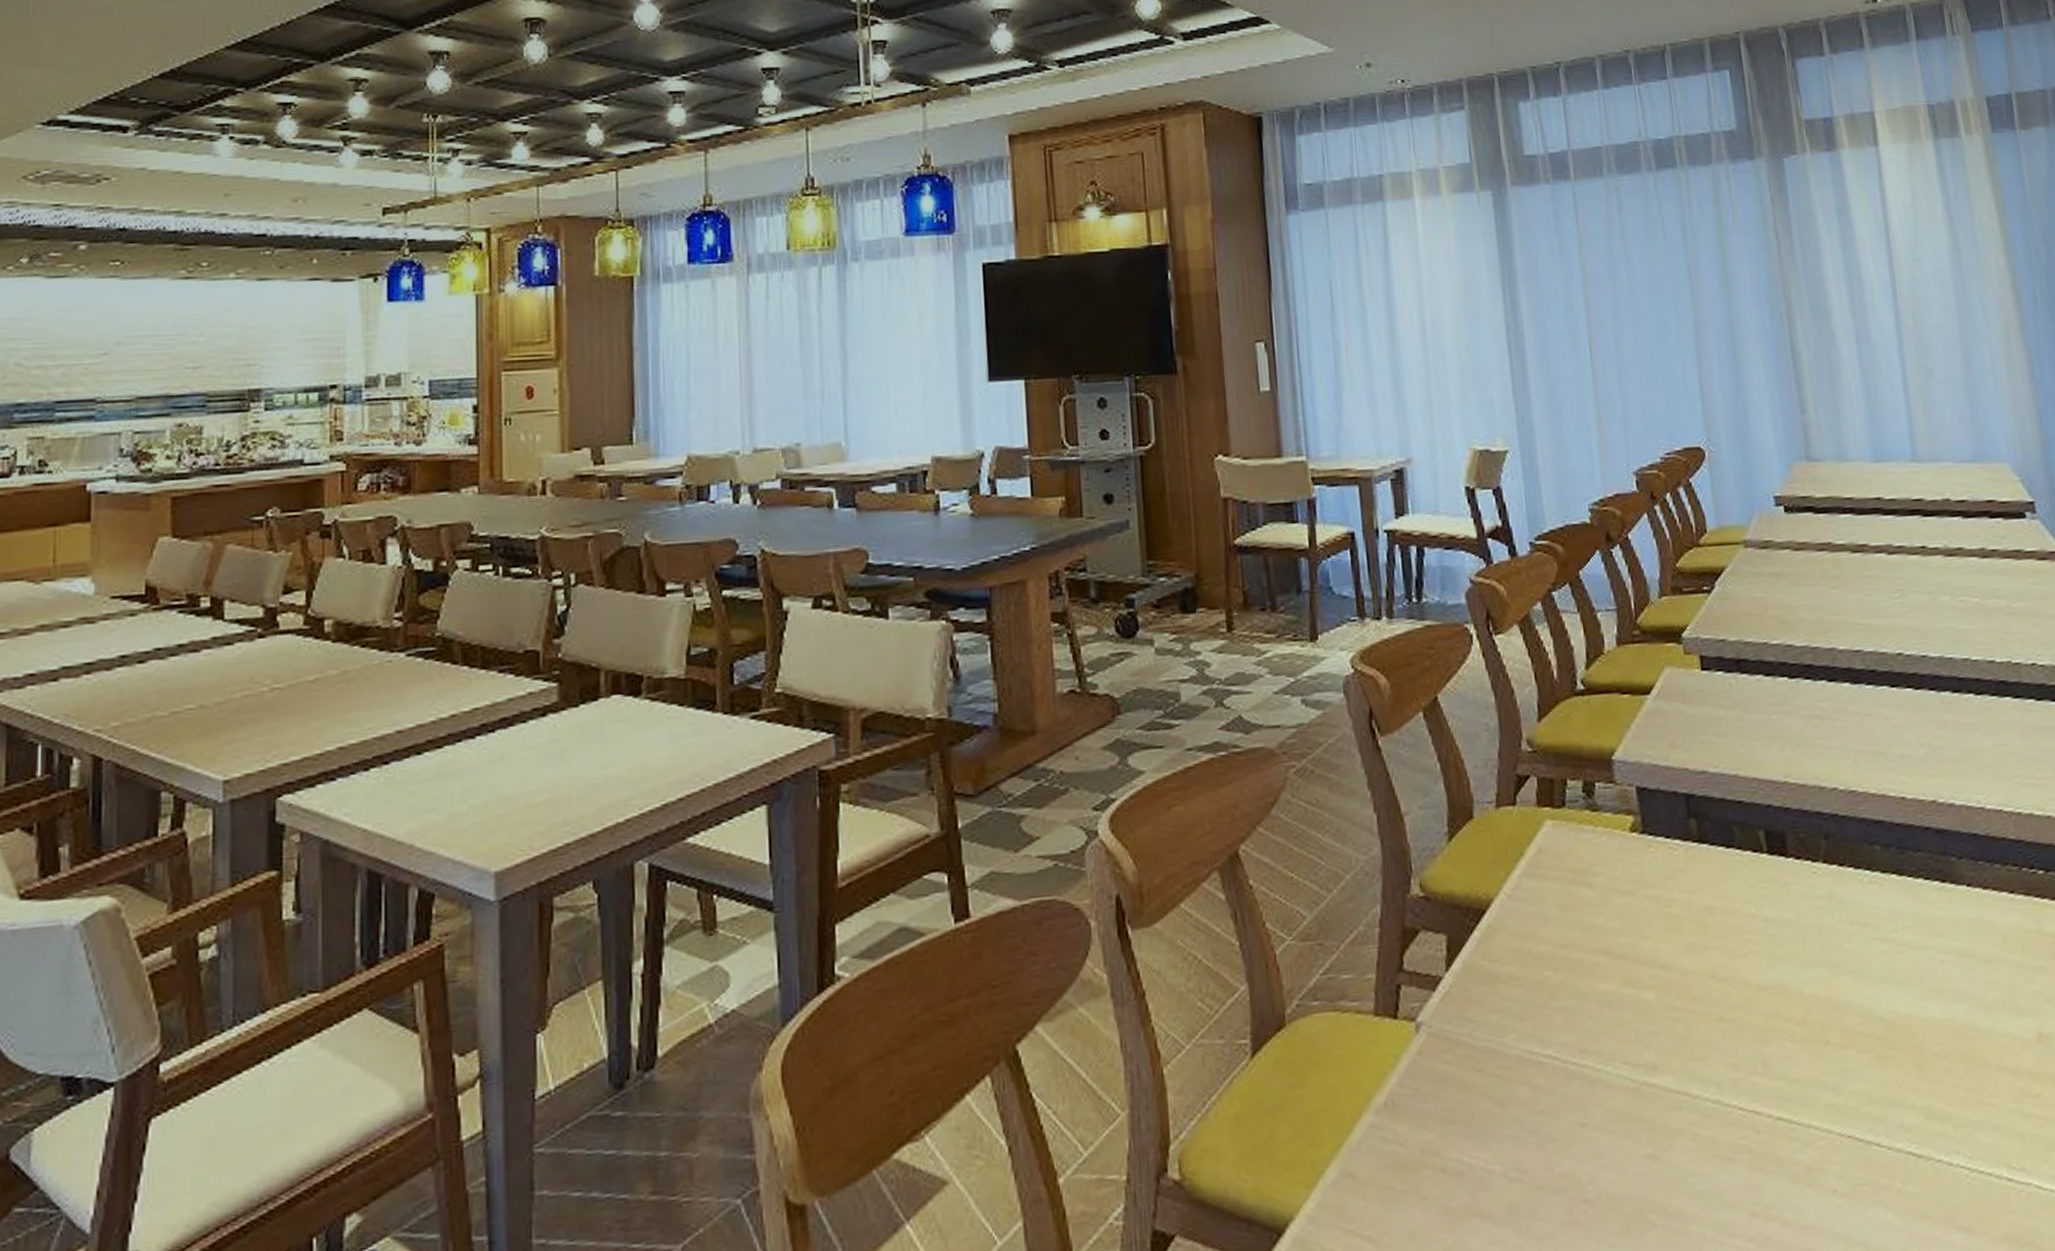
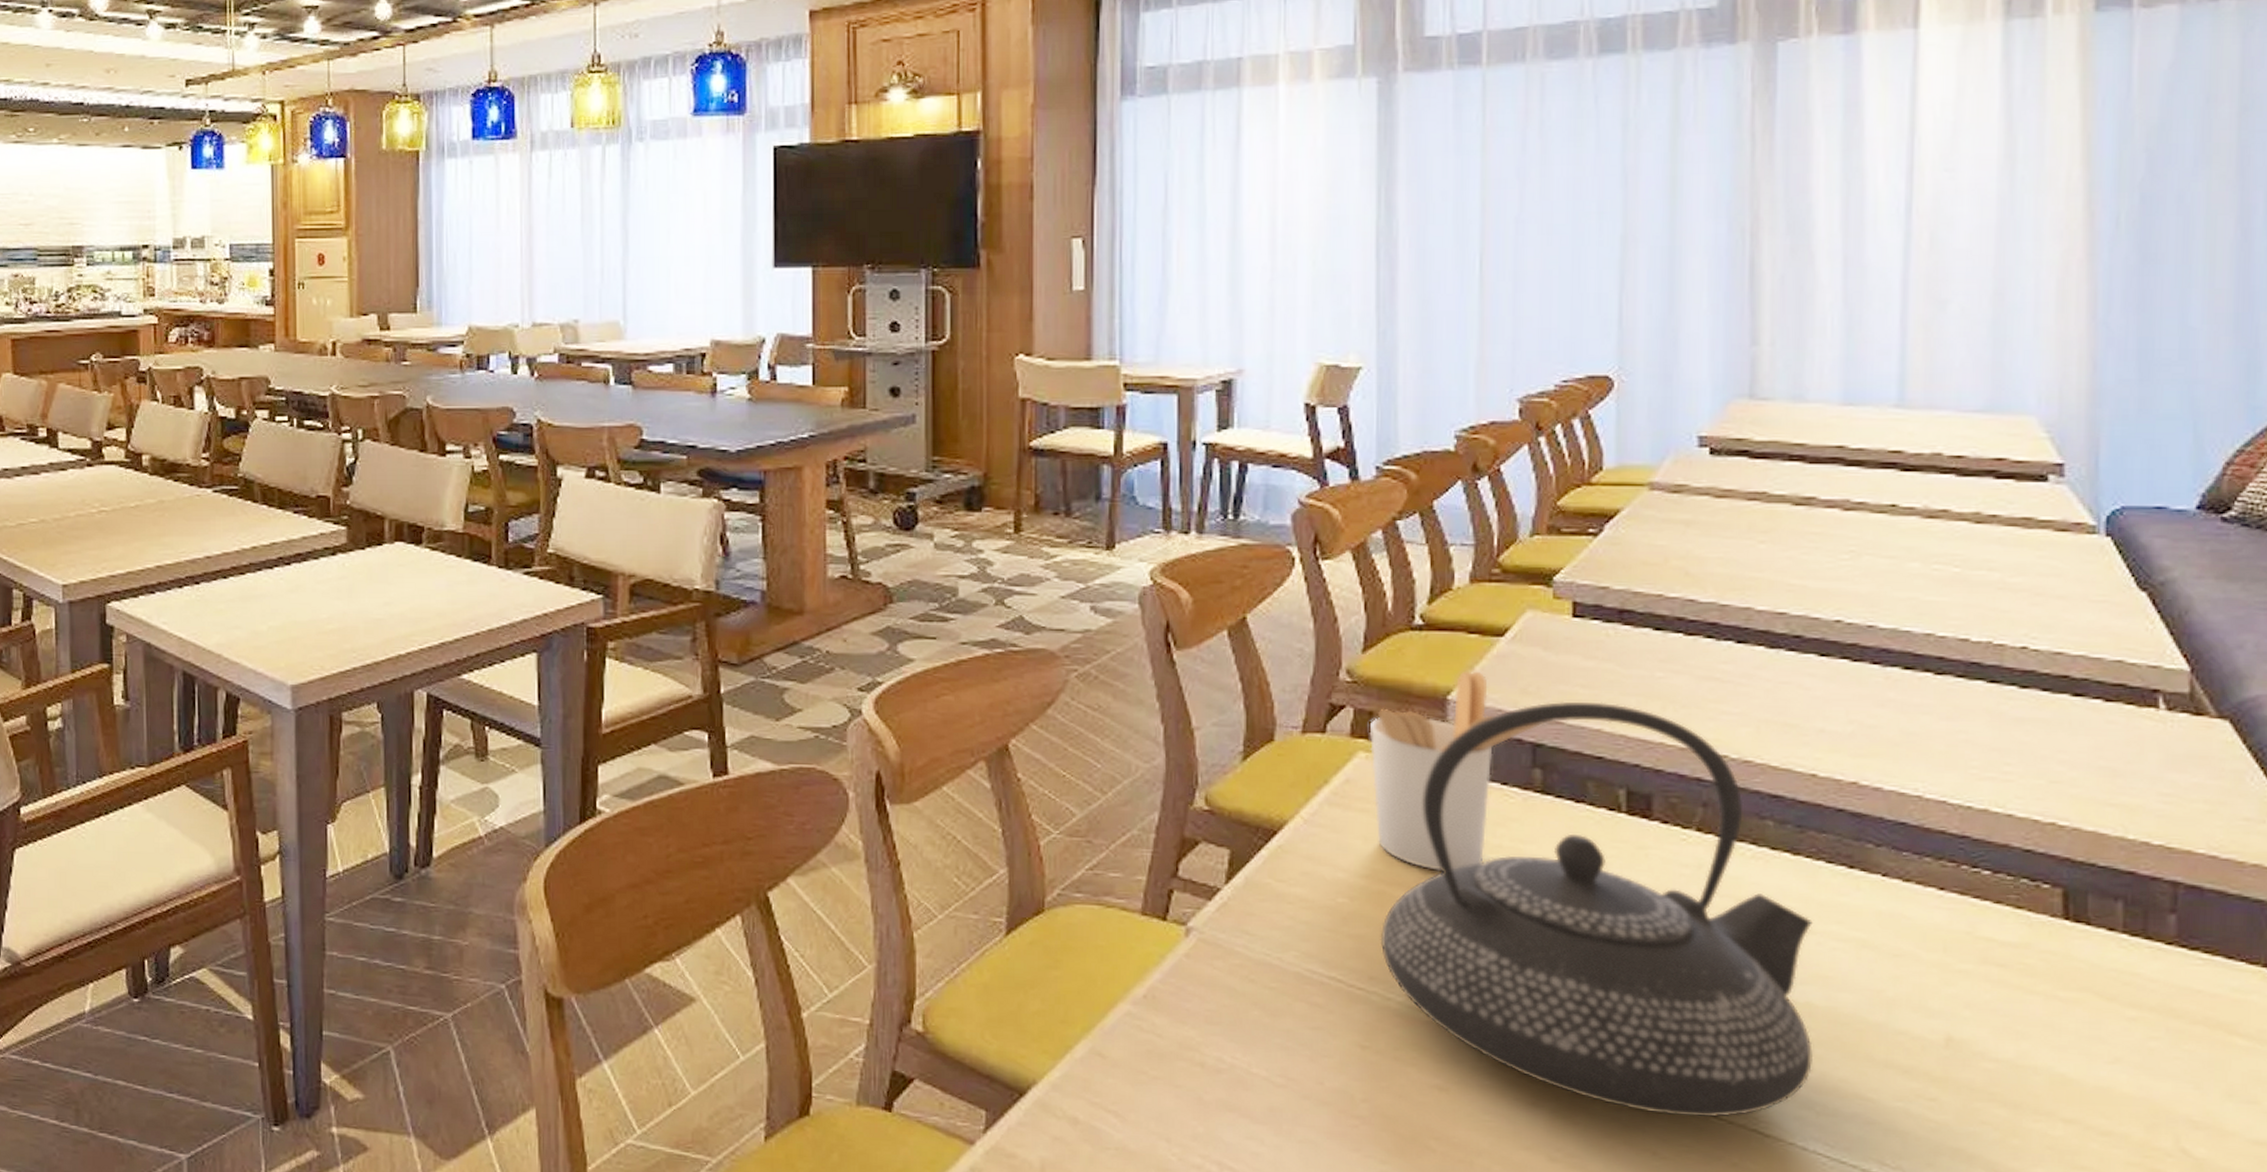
utensil holder: none [1552,729,1692,933] -> present [1369,671,1545,872]
teapot: none [1584,748,1944,1151] -> present [1380,701,1813,1118]

